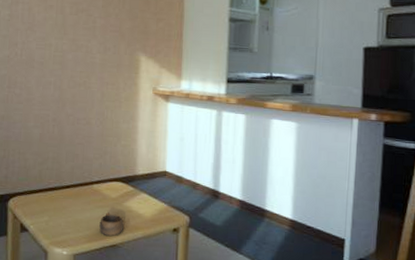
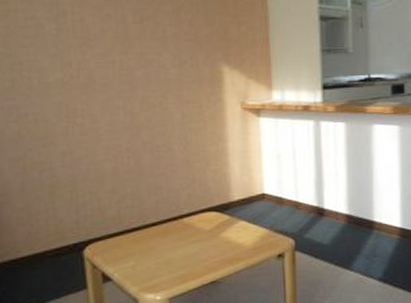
cup: present [99,212,124,236] -> none [195,247,223,272]

